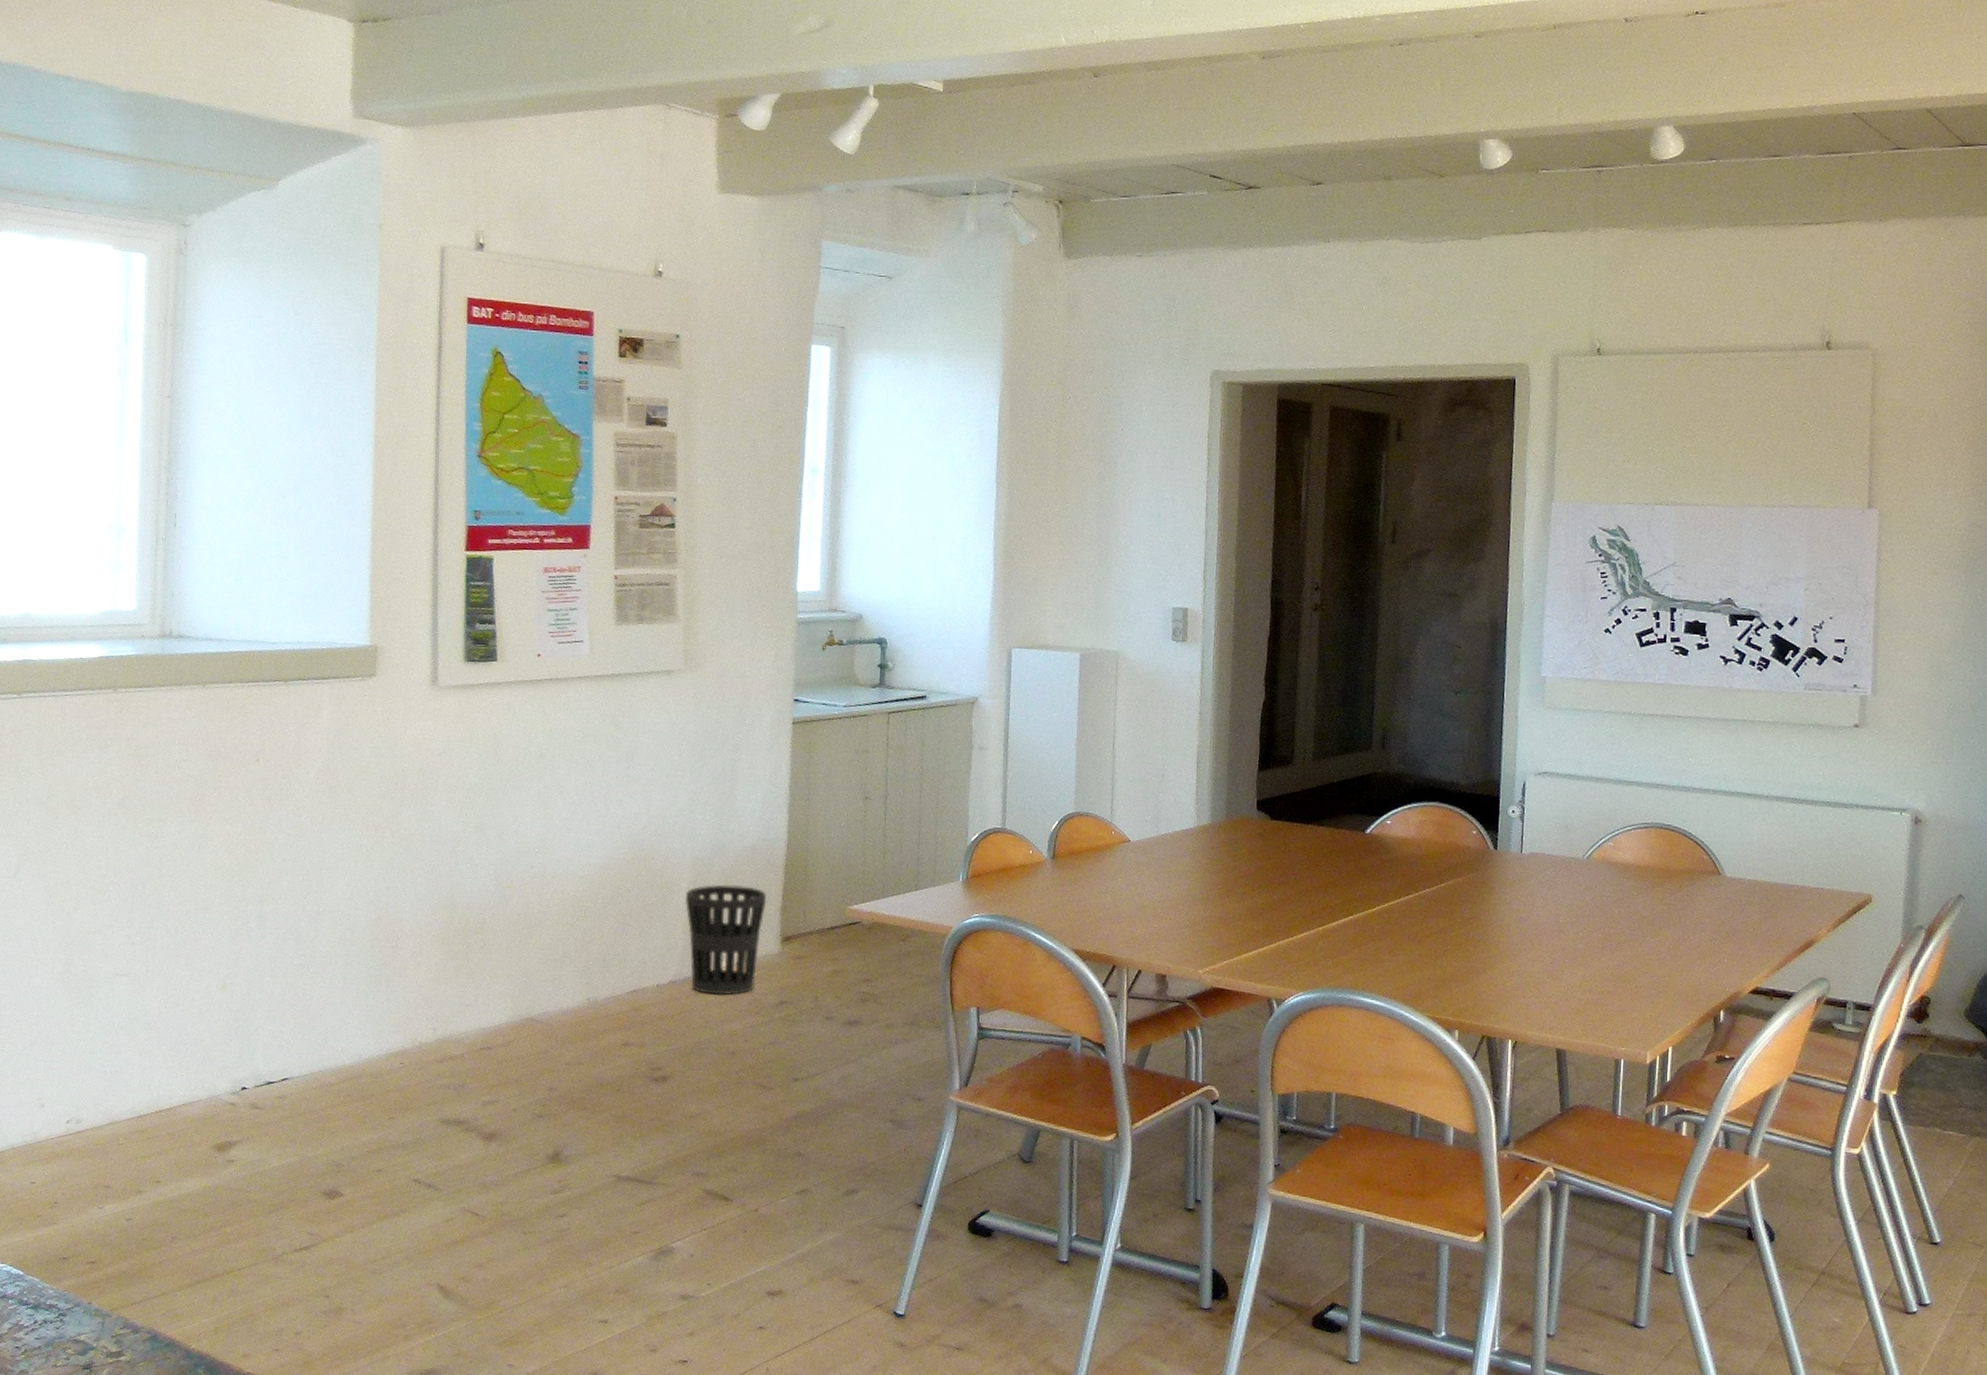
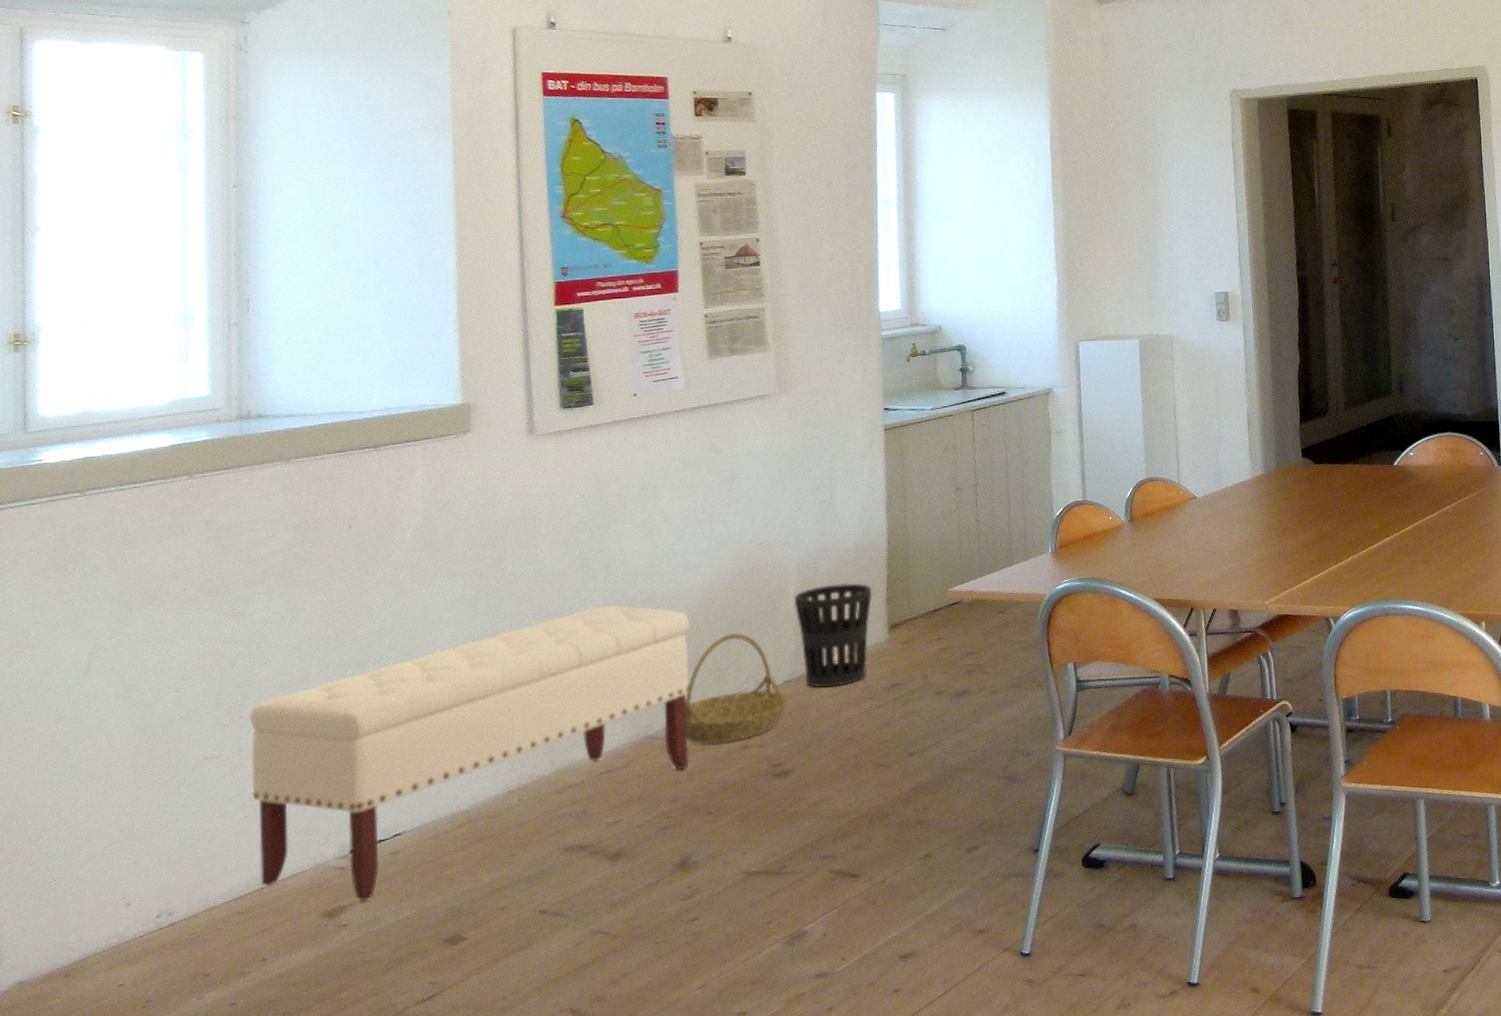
bench: none [156,874,579,1140] -> present [249,605,690,901]
basket: none [566,922,673,1037] -> present [685,633,789,744]

